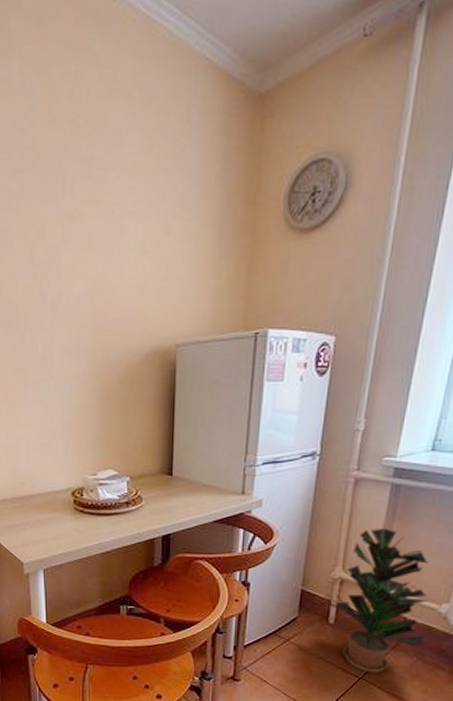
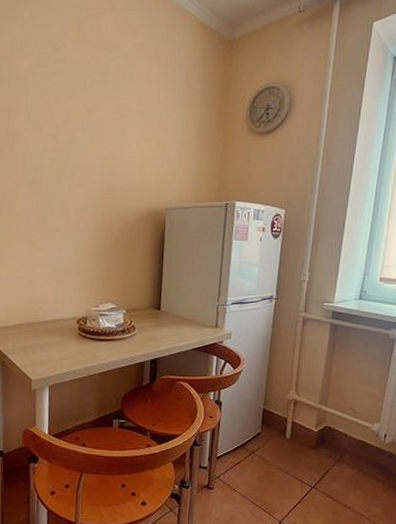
potted plant: present [325,528,429,673] -> none [283,359,364,483]

